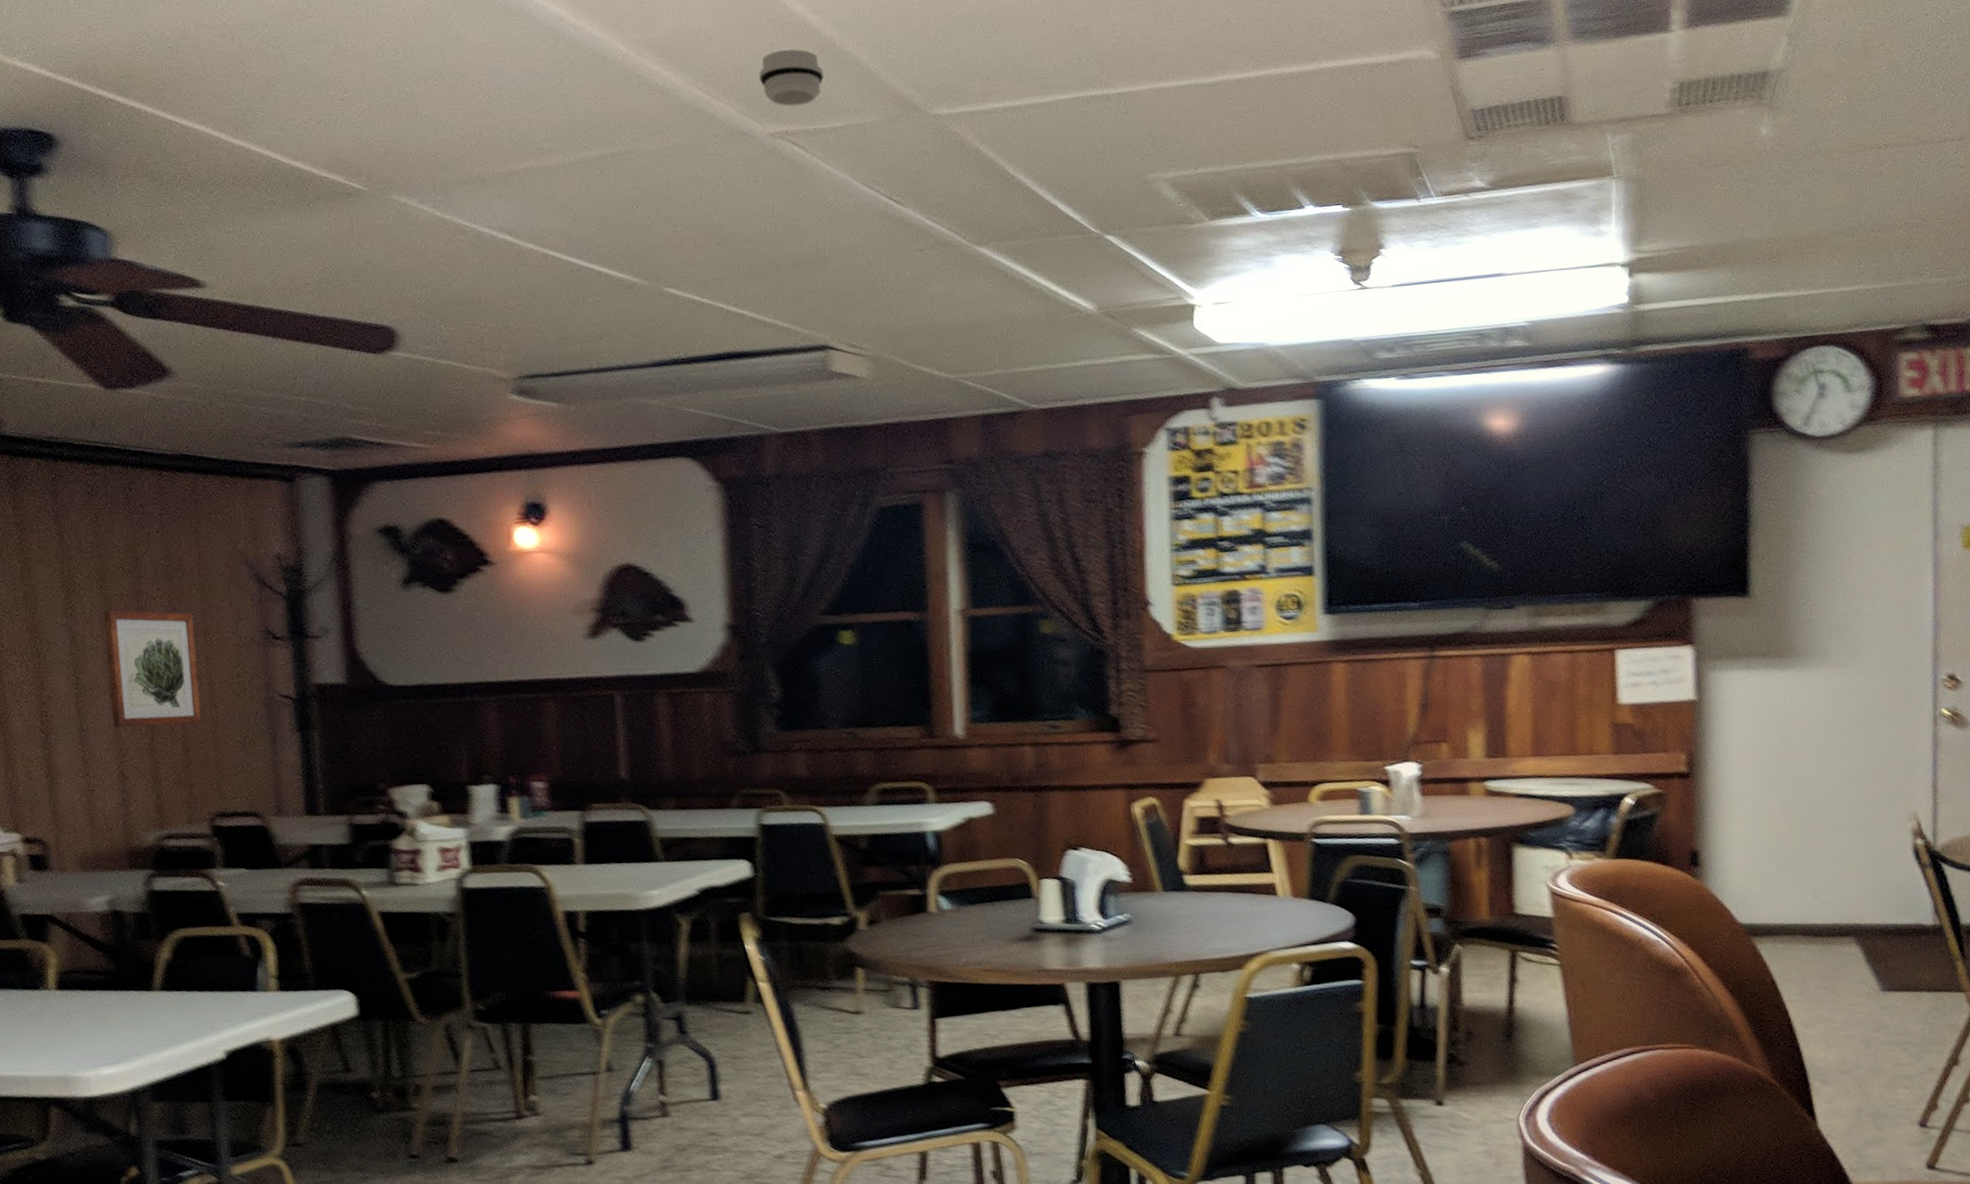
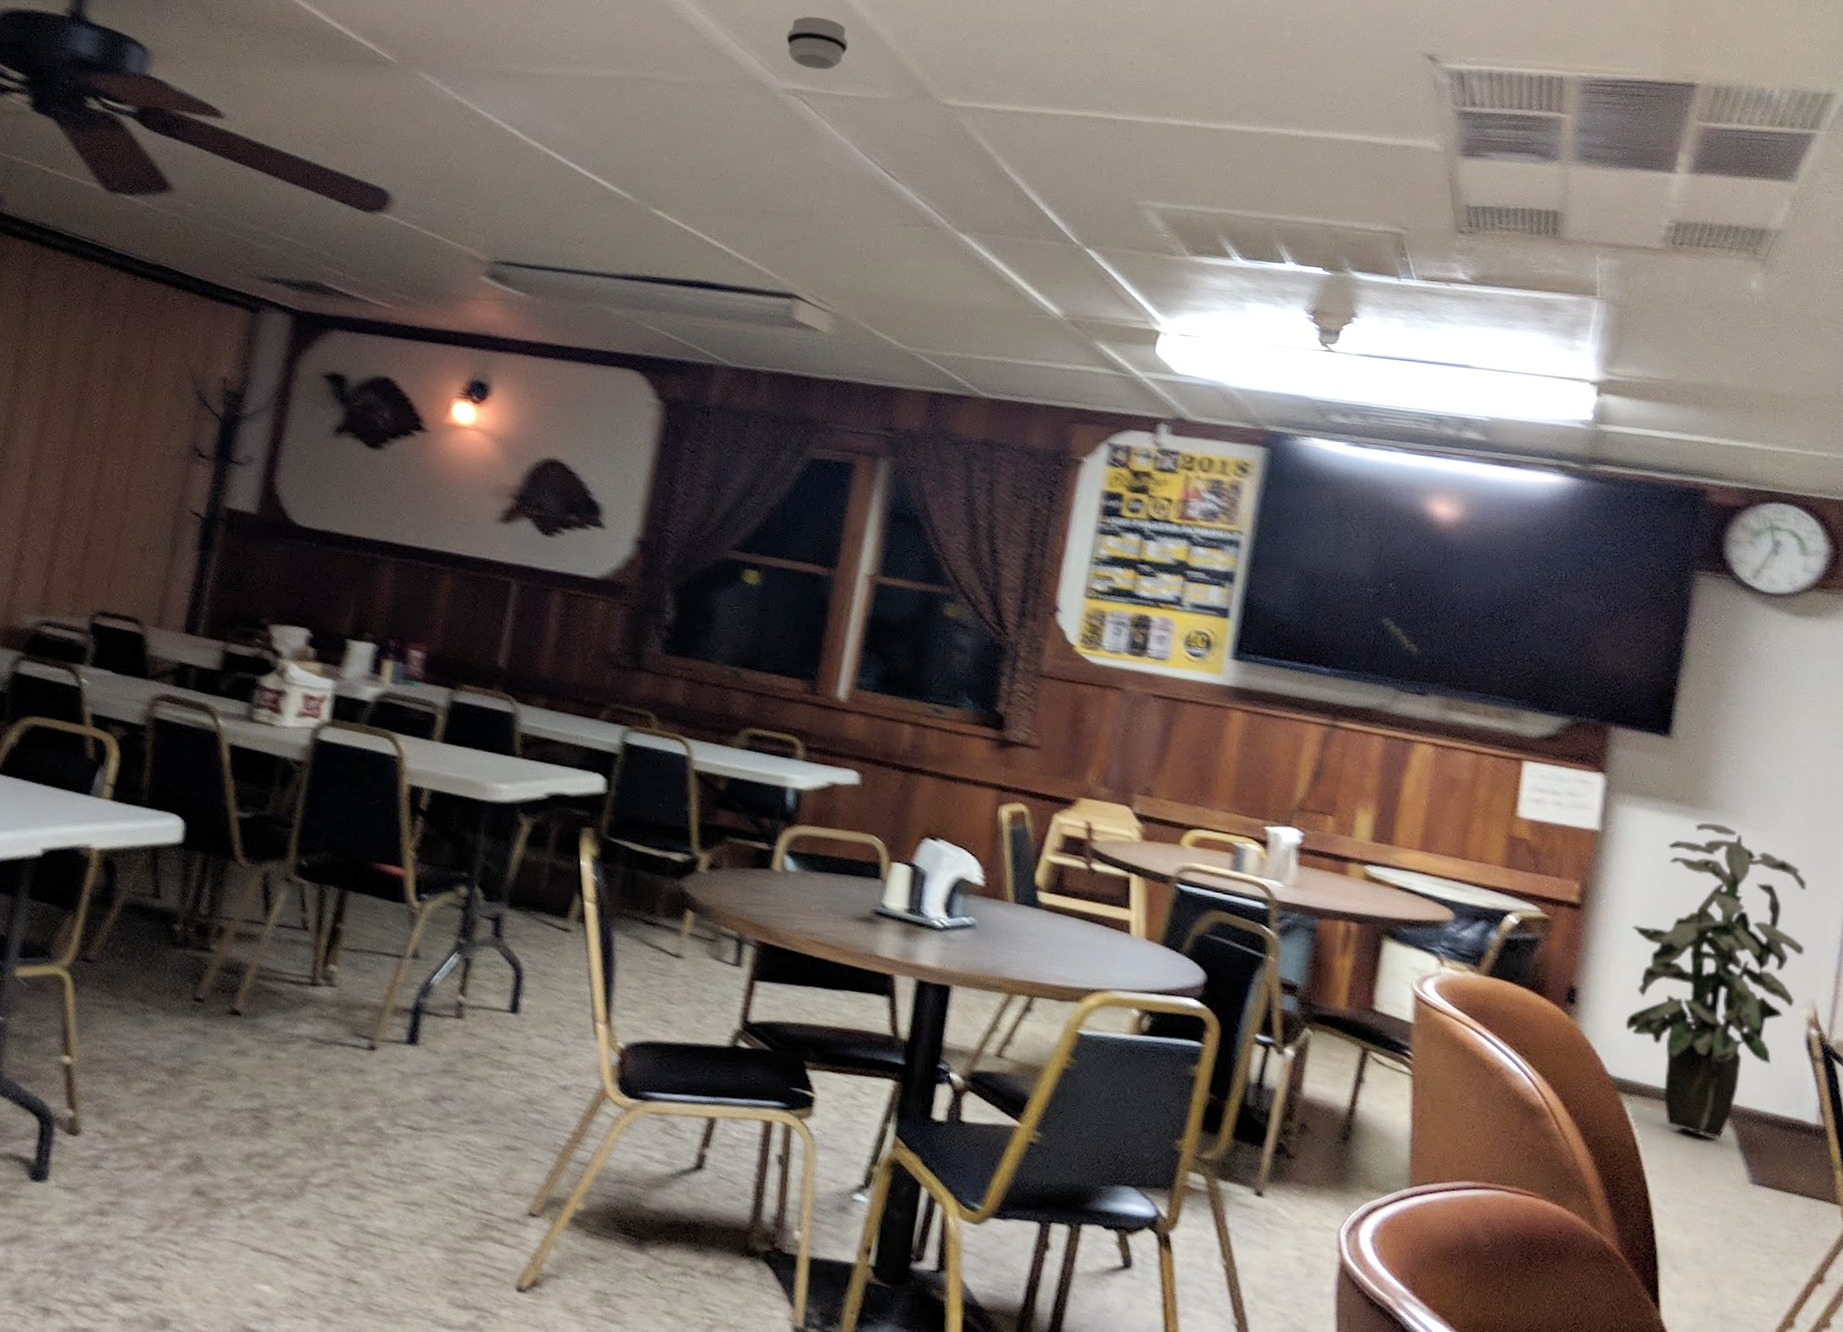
wall art: present [103,610,202,728] -> none [25,394,130,521]
indoor plant: none [1739,668,1901,958] -> present [1626,823,1807,1138]

